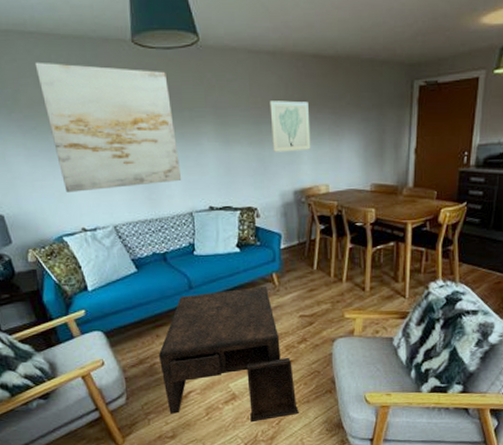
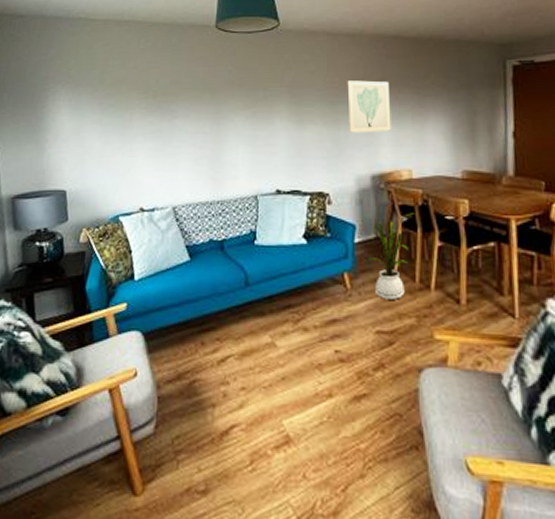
wall art: present [34,62,182,192] -> none [124,46,250,169]
coffee table: present [159,287,299,423] -> none [201,289,373,484]
house plant: none [290,222,330,292] -> present [365,213,414,300]

